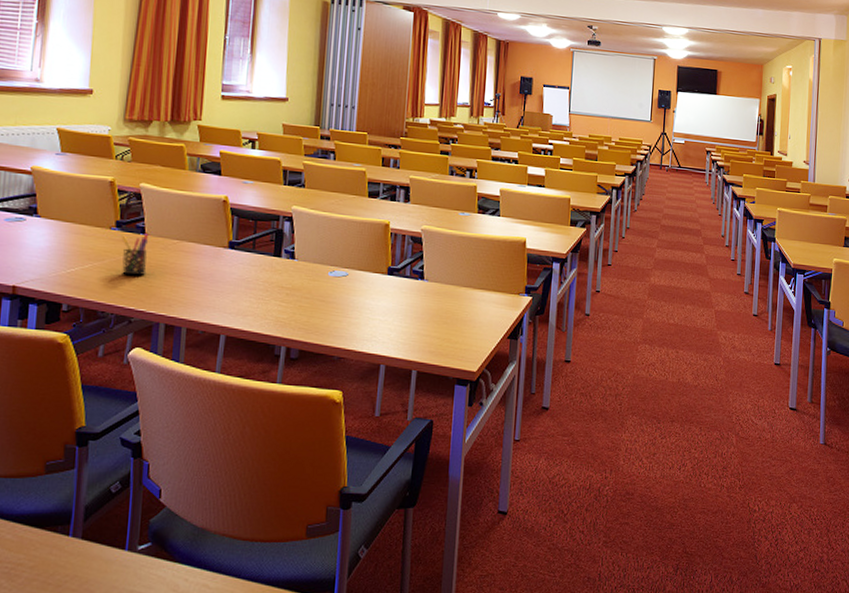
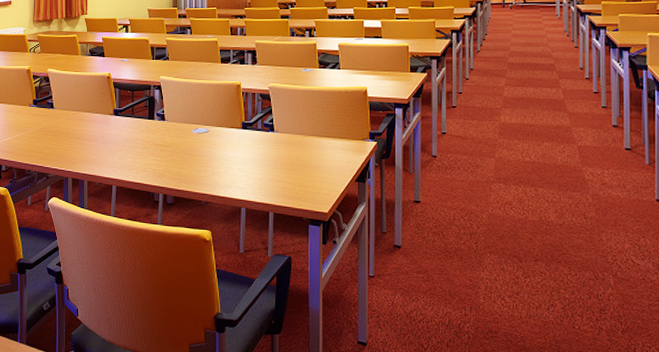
pen holder: present [121,232,148,275] -> none [38,107,56,140]

